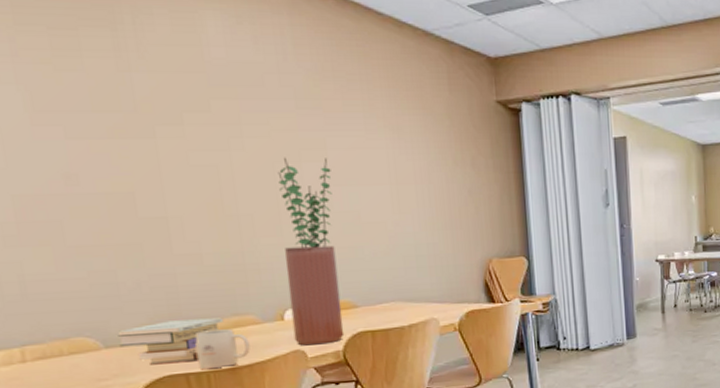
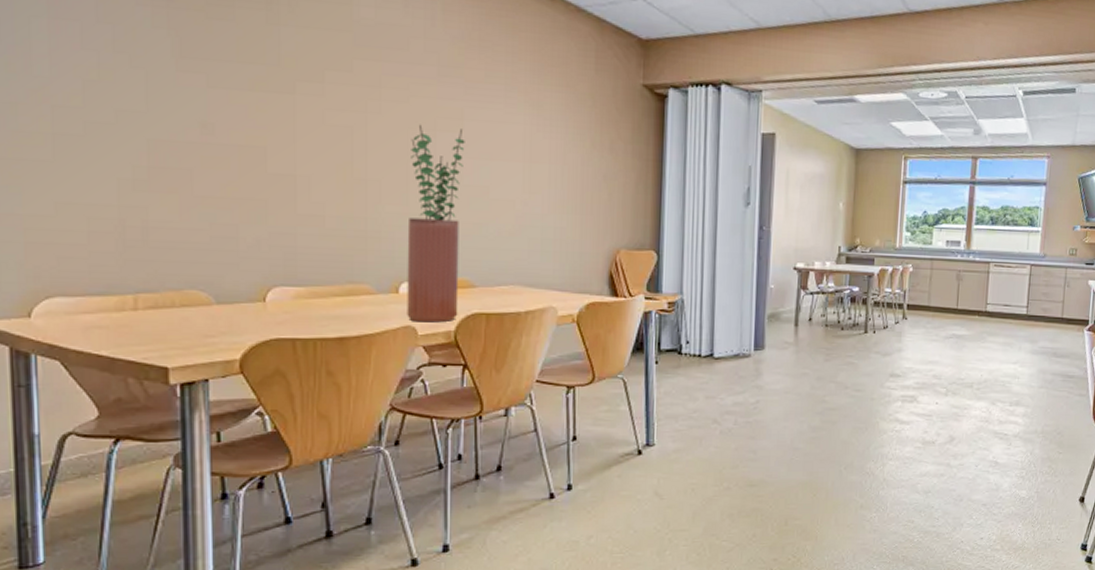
books: present [117,317,224,365] -> none [231,282,338,327]
mug: present [195,329,250,370] -> none [307,296,361,337]

